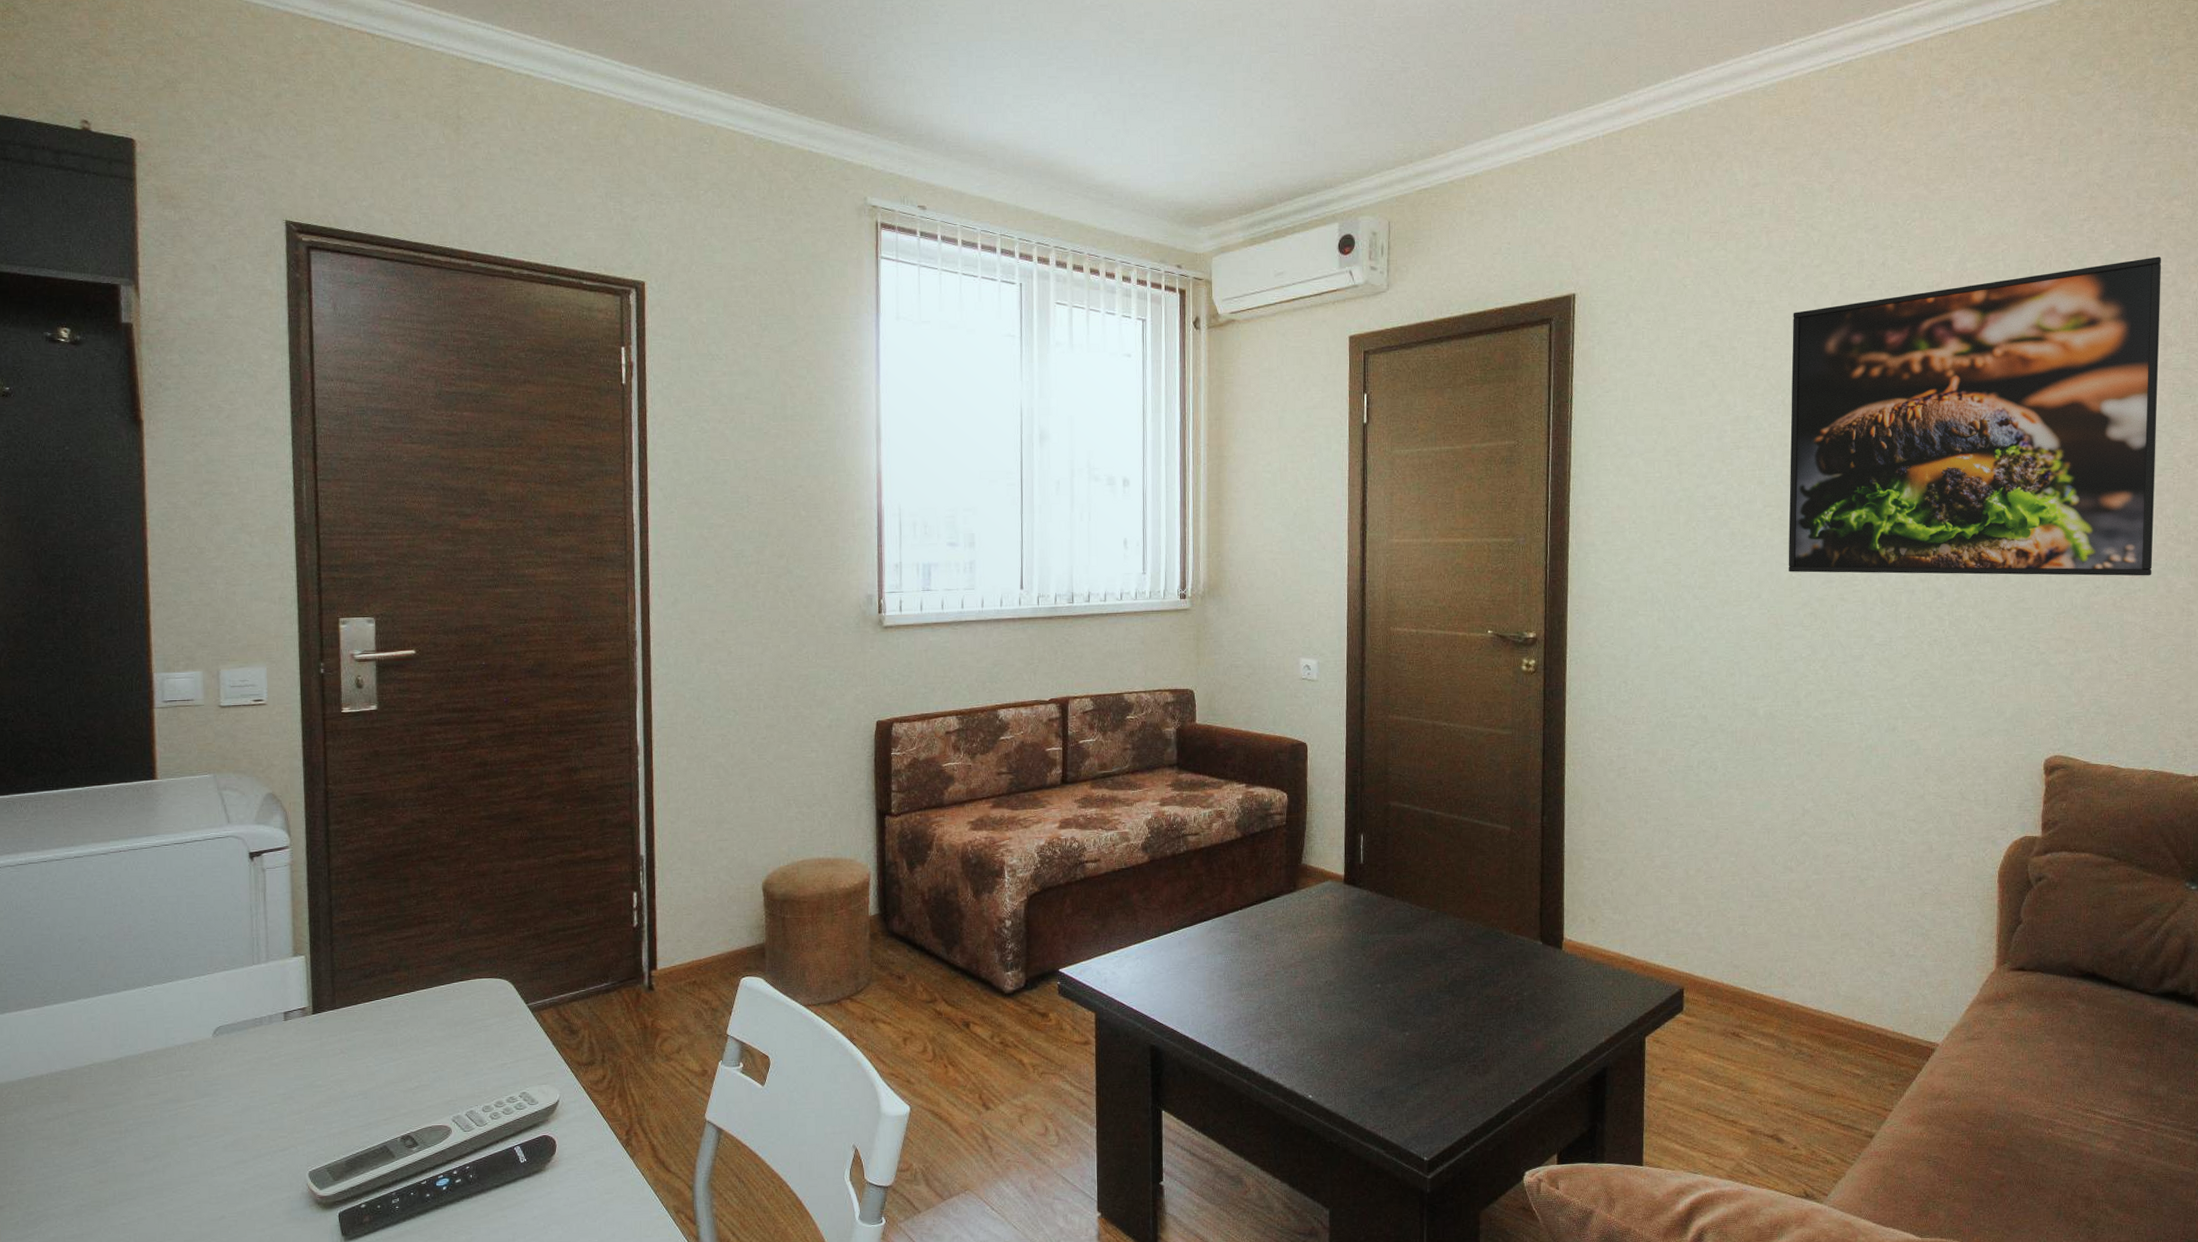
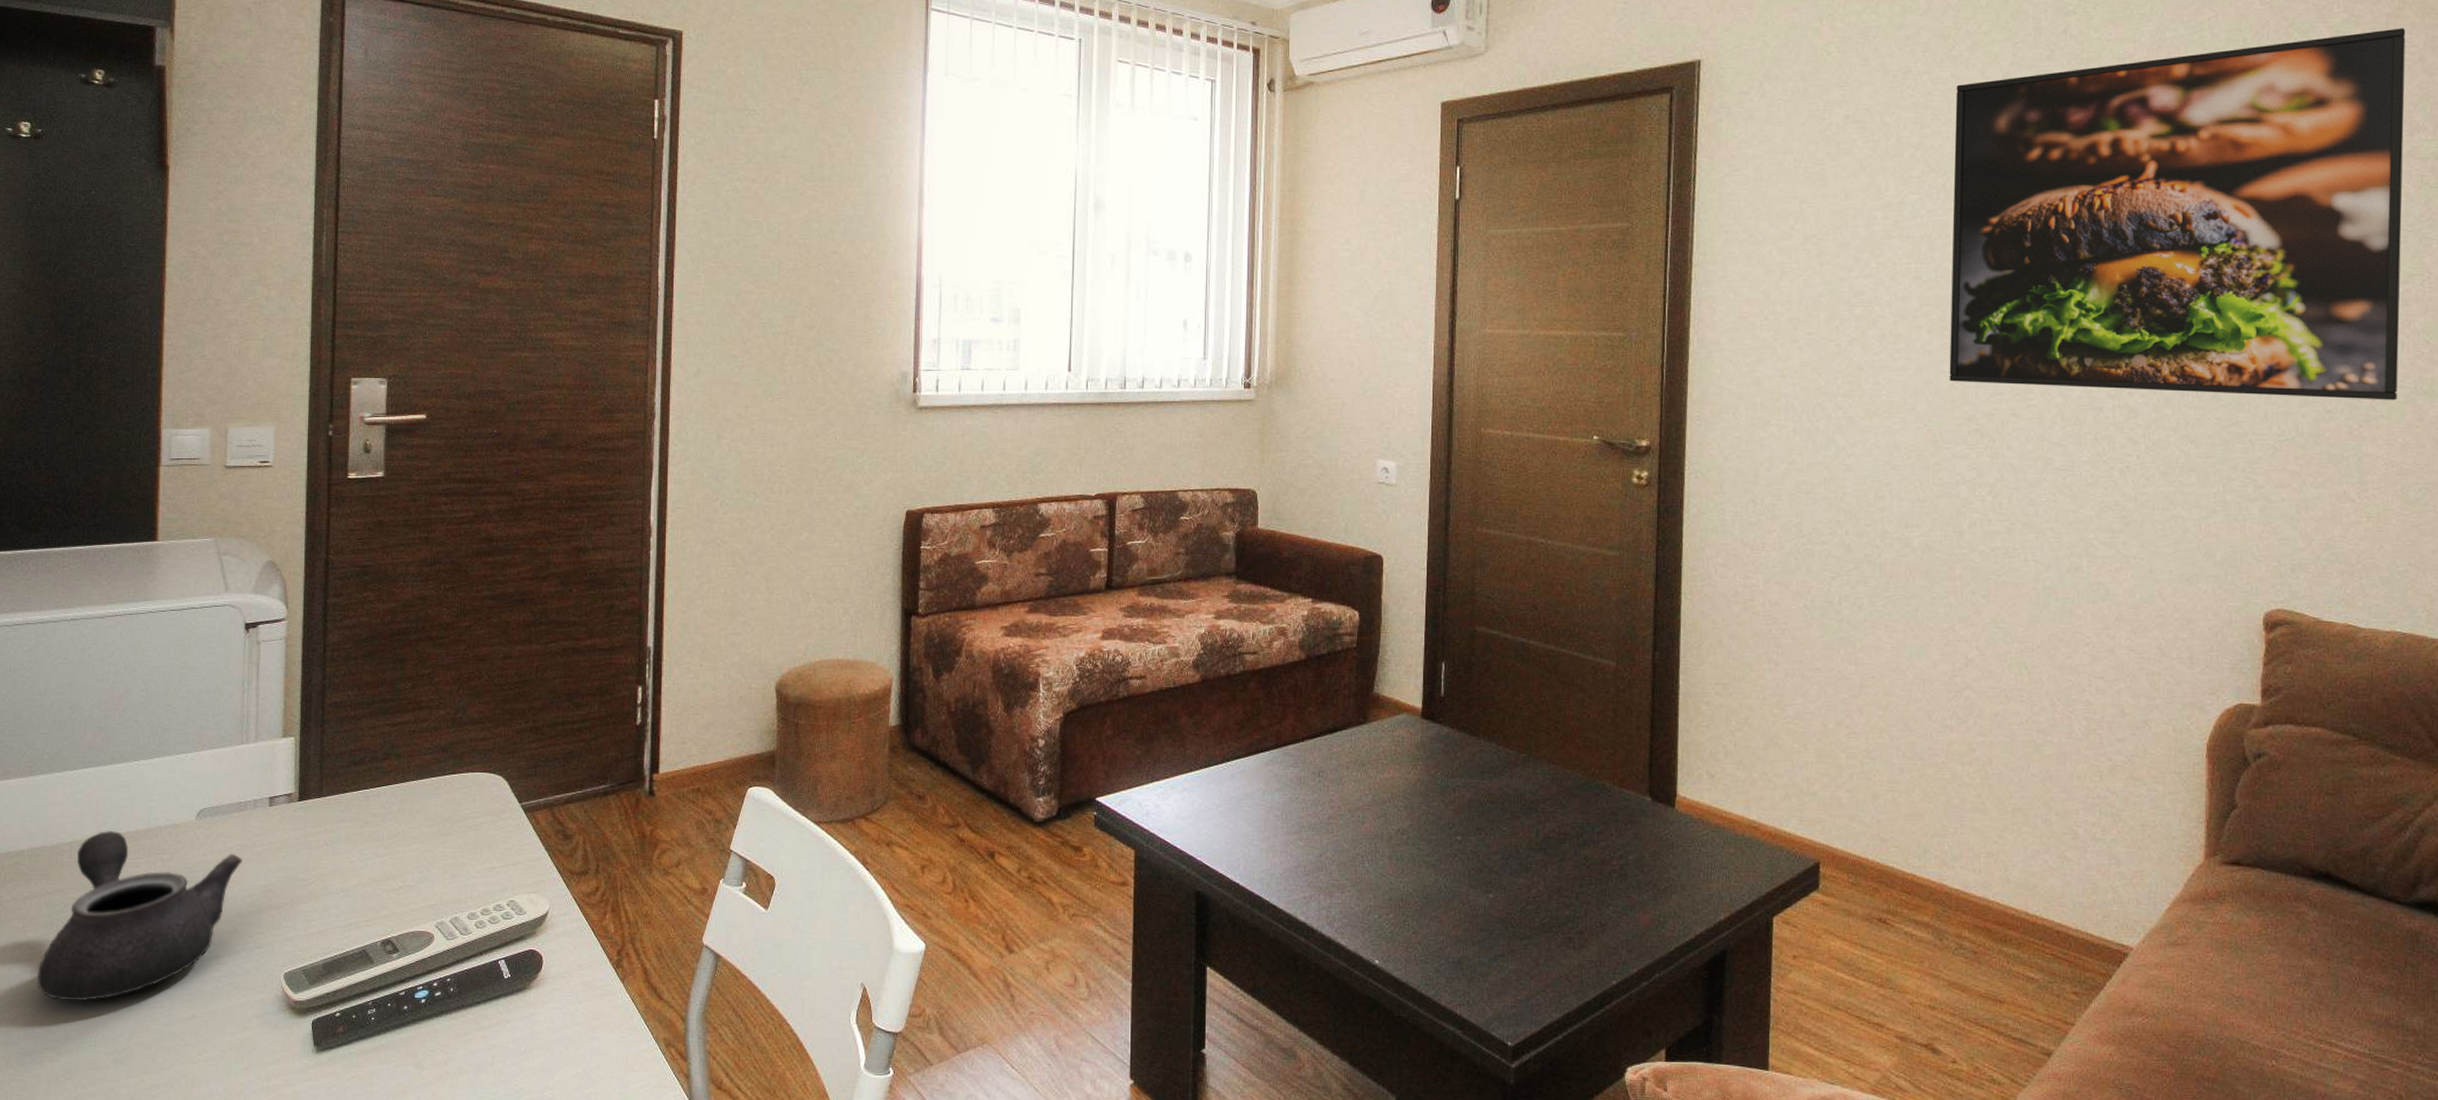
teapot: none [65,1052,261,1212] -> present [37,831,242,1001]

